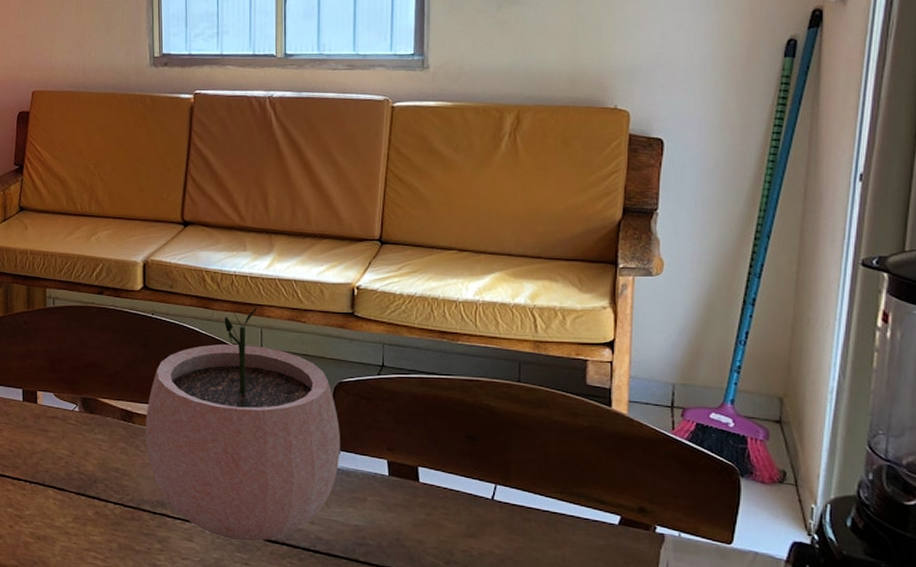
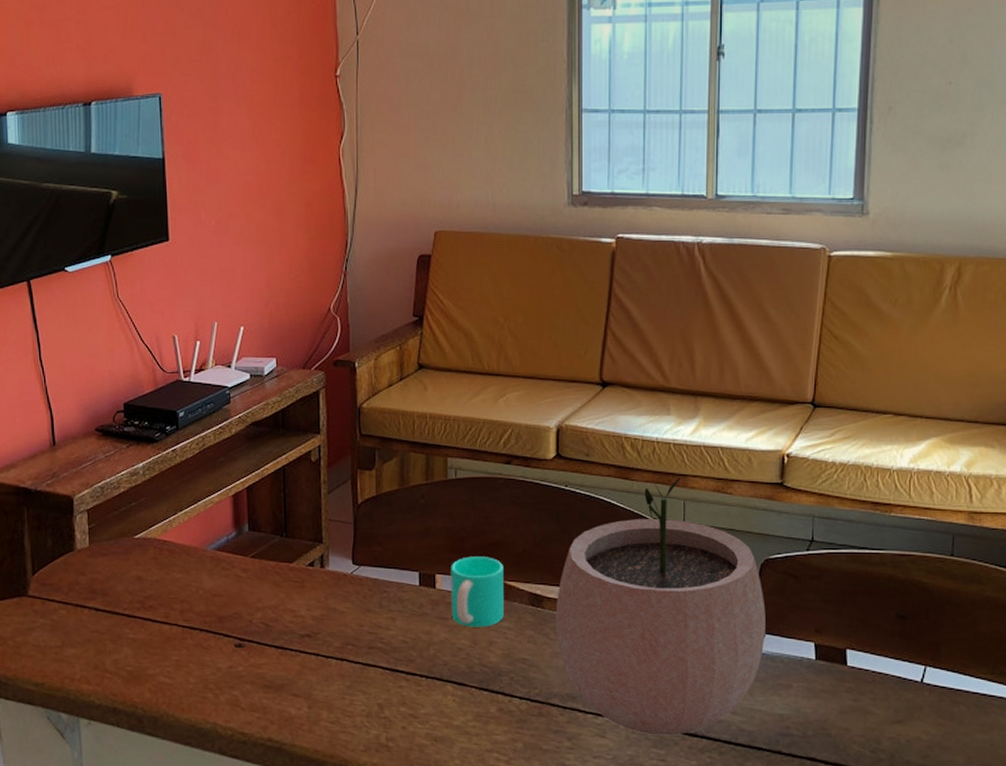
cup: none [50,376,99,439] -> present [451,557,504,627]

